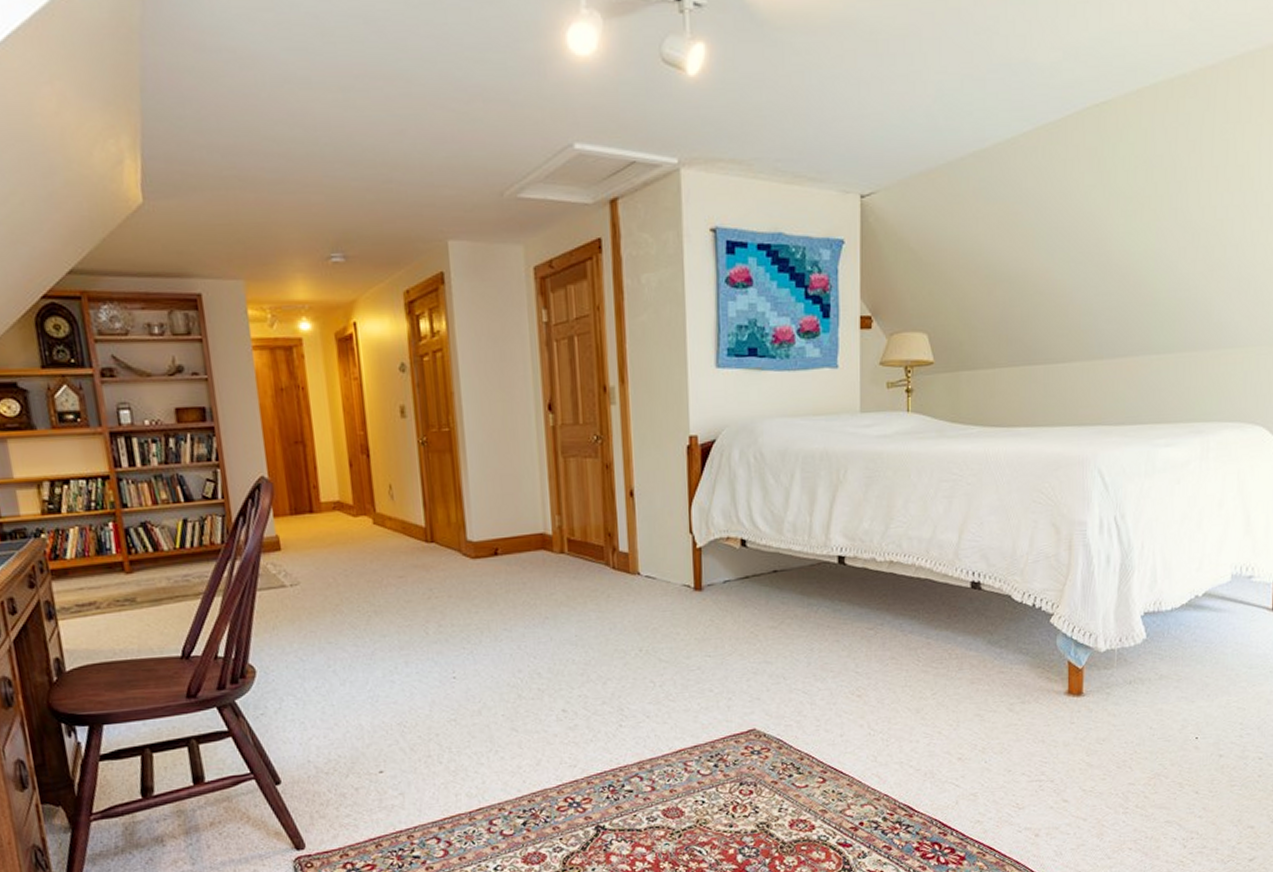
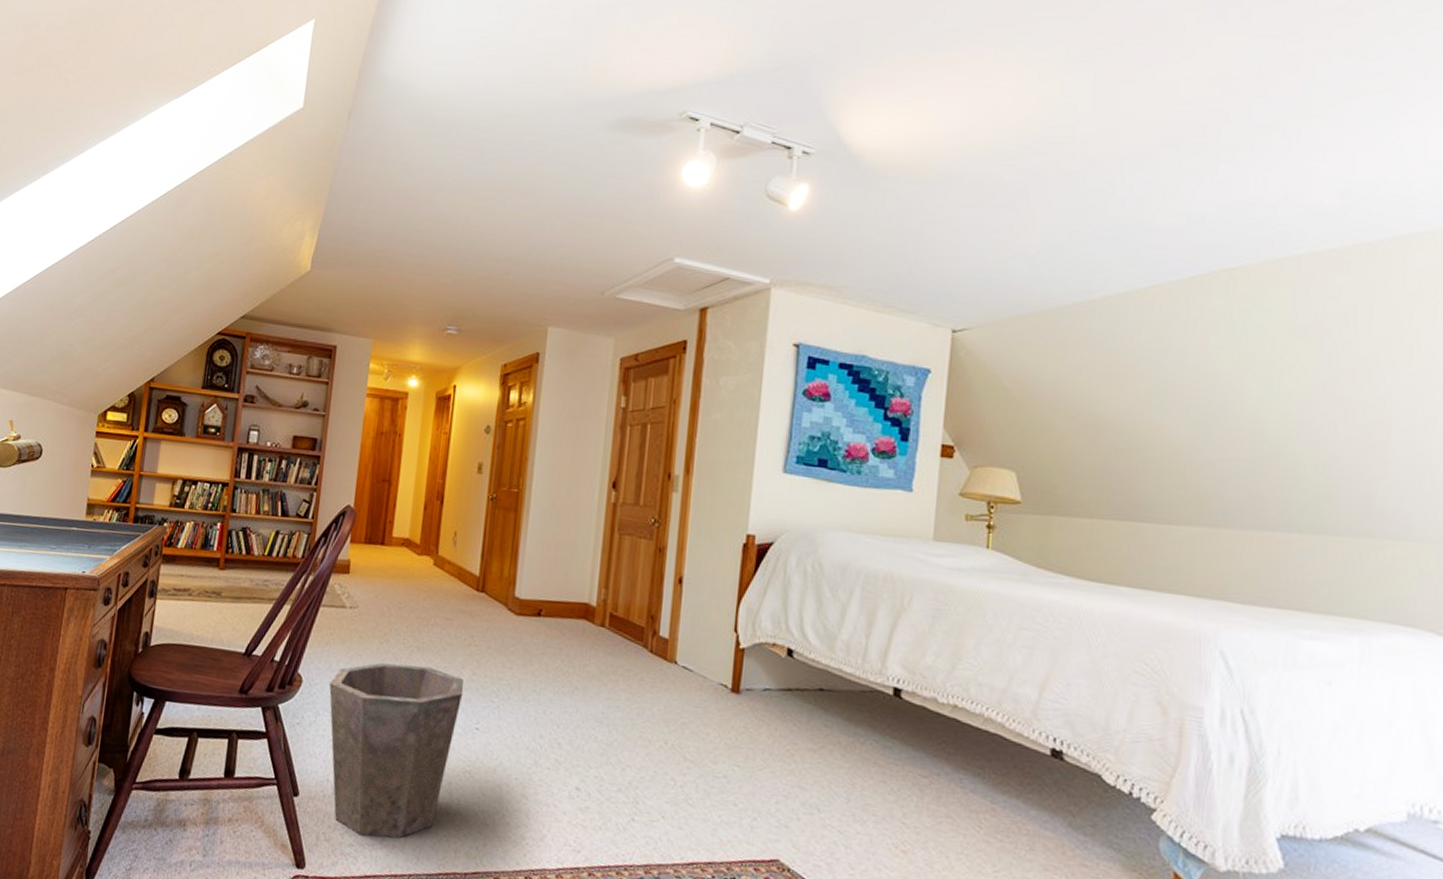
waste bin: none [287,628,433,805] -> present [329,663,465,838]

